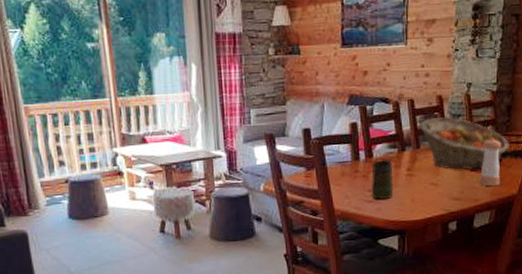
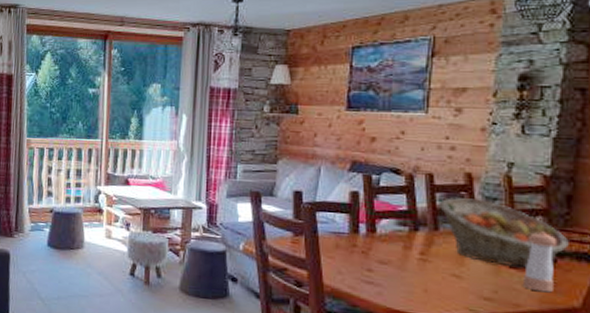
mug: present [371,158,394,200] -> none [371,236,401,284]

